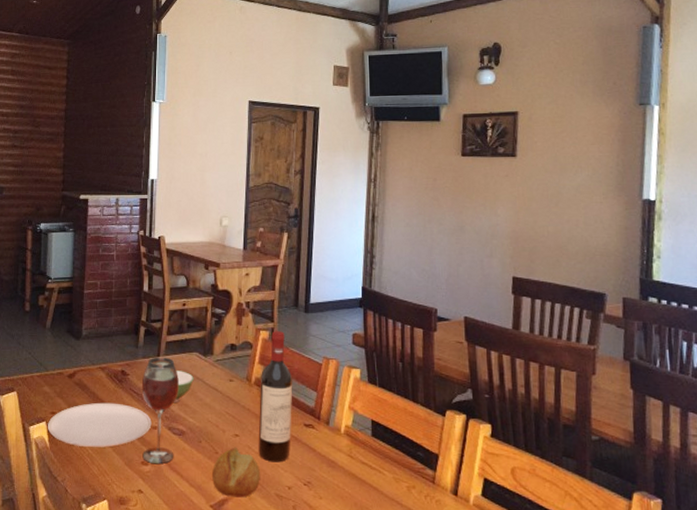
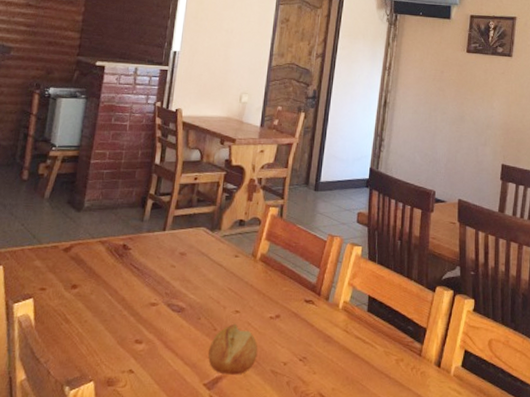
plate: present [48,402,152,448] -> none [35,278,151,327]
wineglass: present [141,357,179,464] -> none [137,231,183,342]
bowl: present [174,371,194,402] -> none [176,245,199,278]
wine bottle: present [258,331,293,462] -> none [257,208,298,338]

